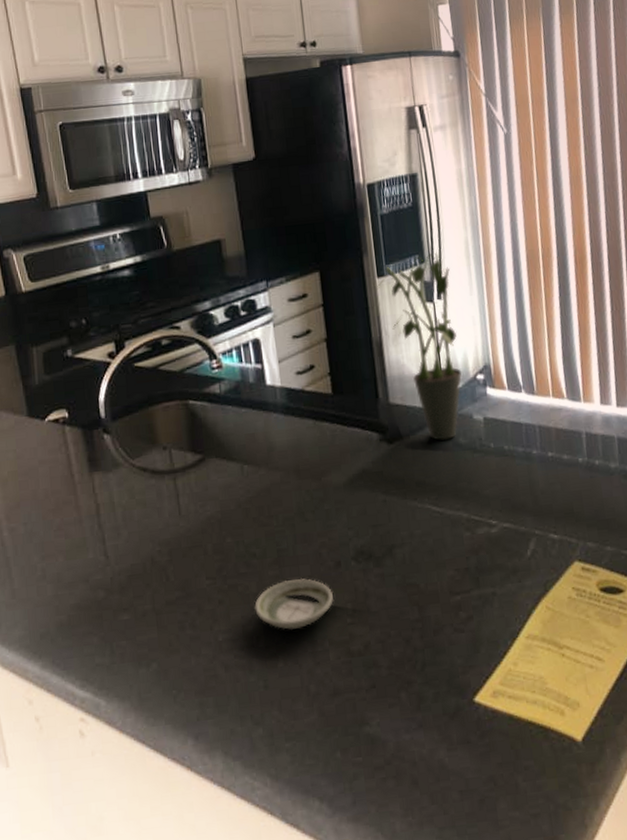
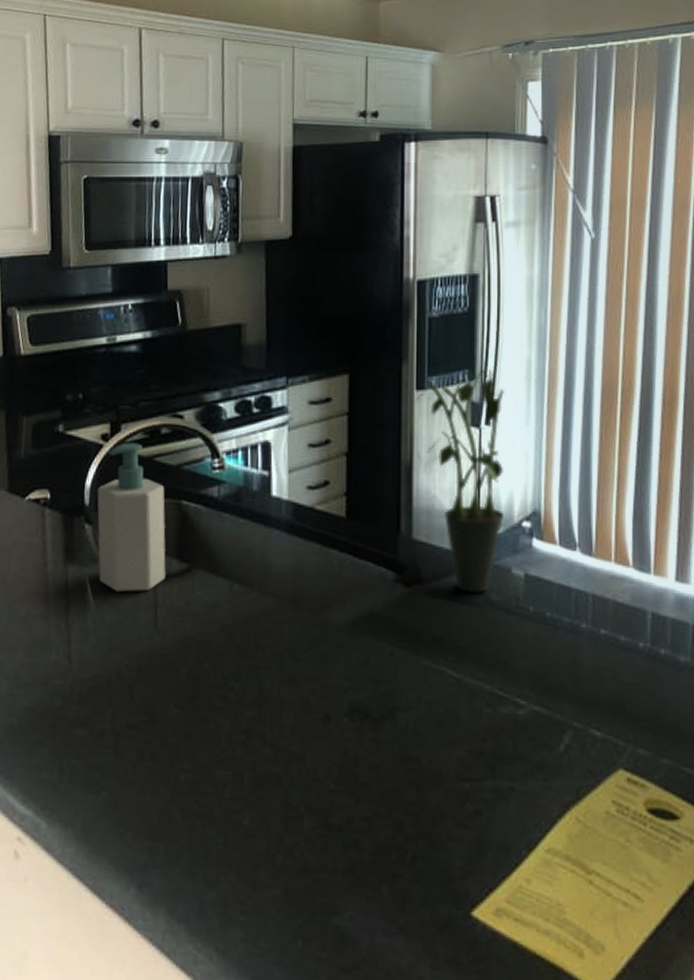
soap bottle: none [110,356,183,489] -> present [97,442,166,592]
saucer: present [254,578,333,630] -> none [225,726,317,785]

